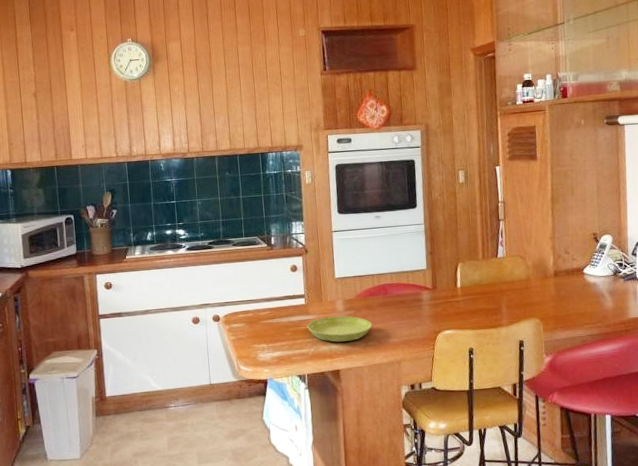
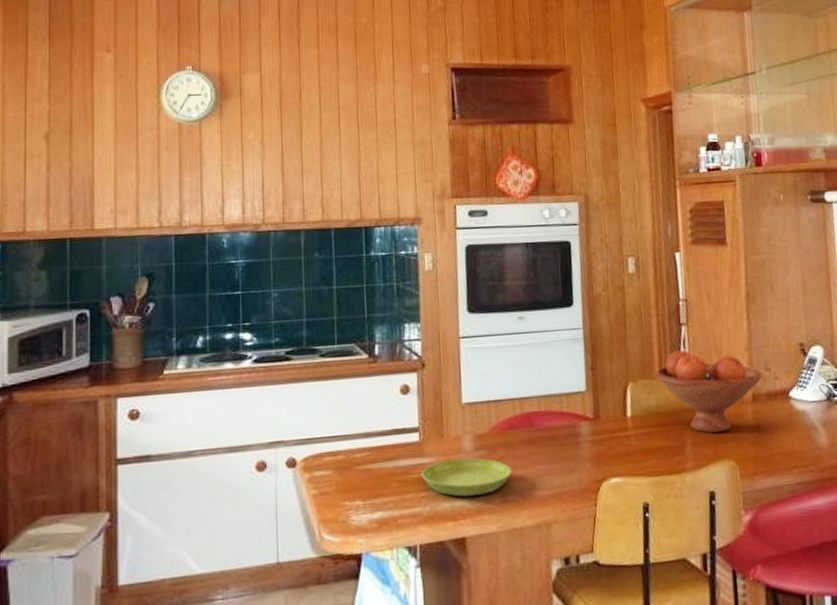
fruit bowl: none [478,239,563,299] -> present [654,350,763,433]

